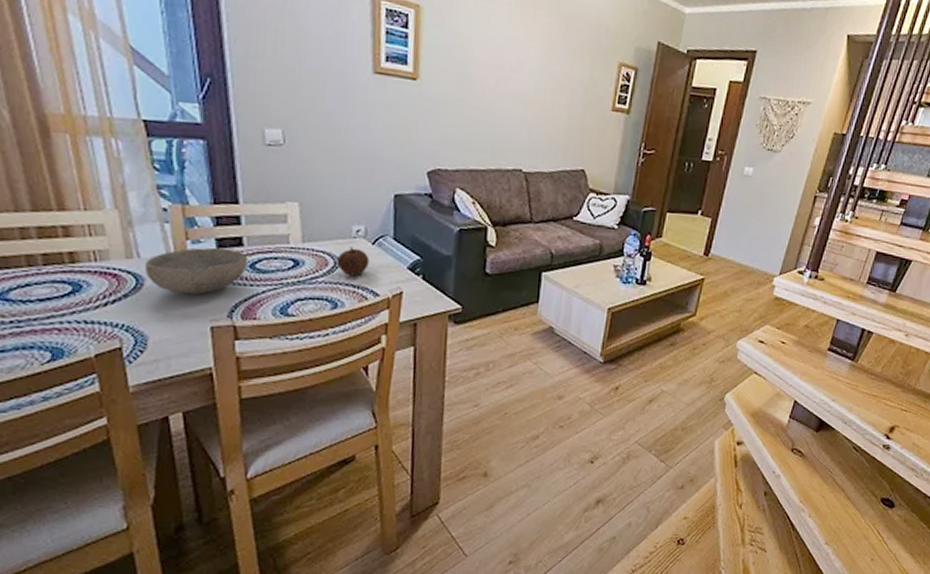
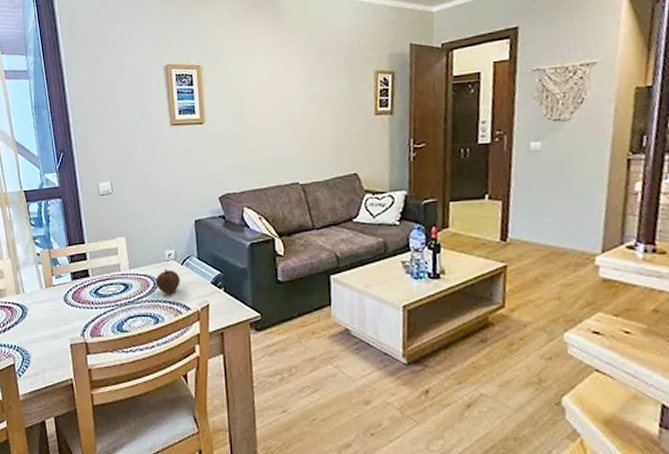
bowl: present [144,247,248,295] -> none [27,279,93,319]

